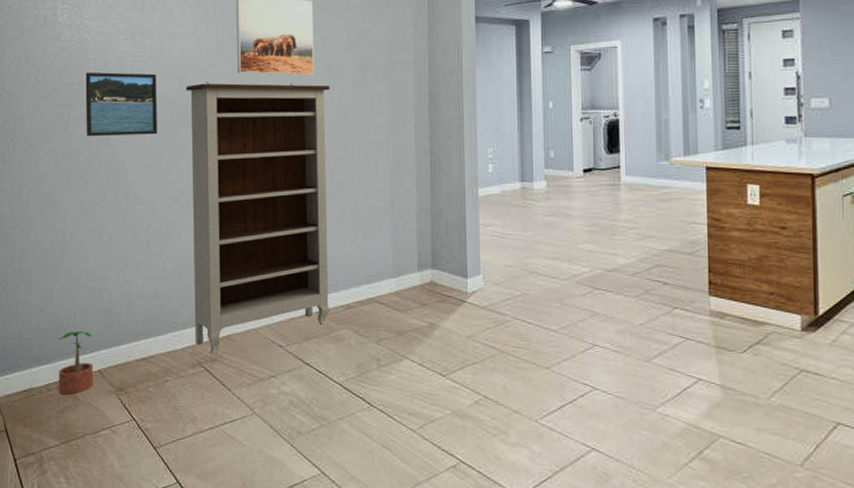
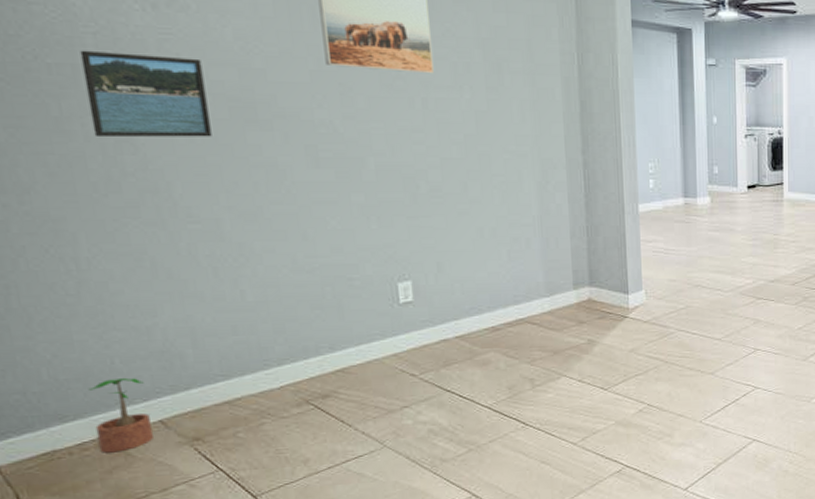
bookshelf: present [186,82,330,354] -> none [249,73,471,390]

